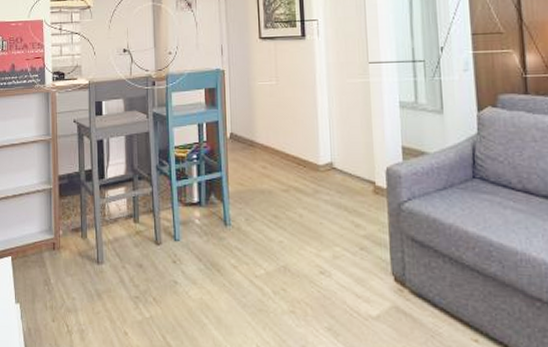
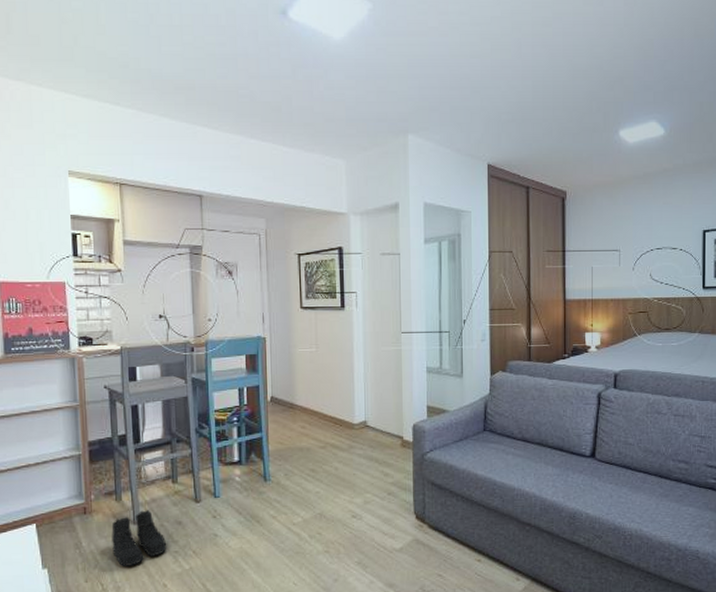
boots: none [77,249,129,309] -> present [111,510,167,566]

